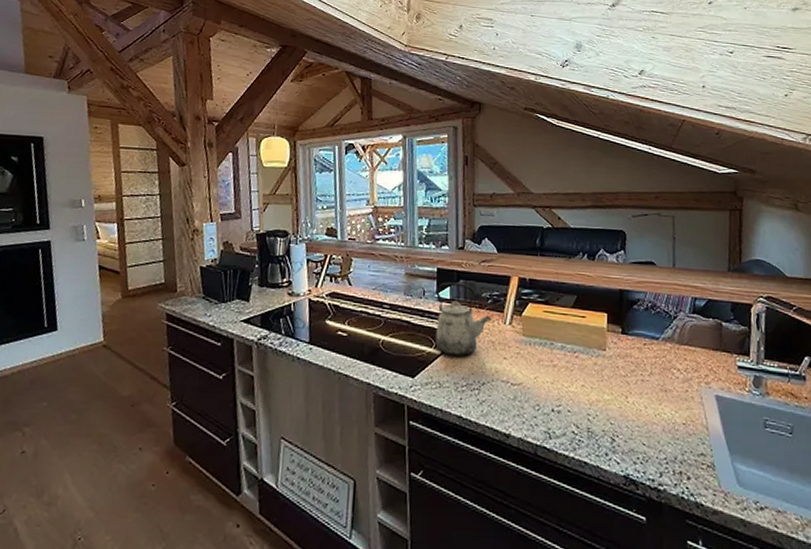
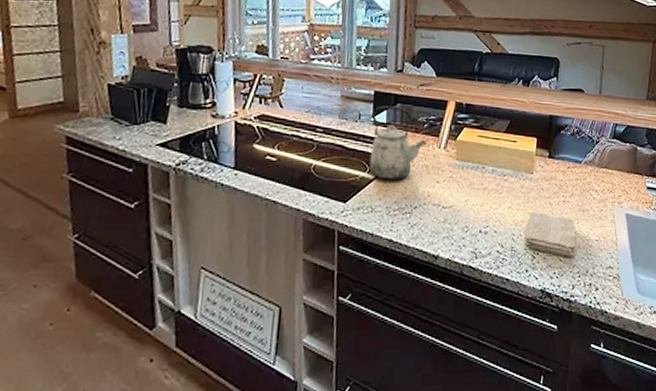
washcloth: none [602,391,660,441] -> present [525,212,576,257]

